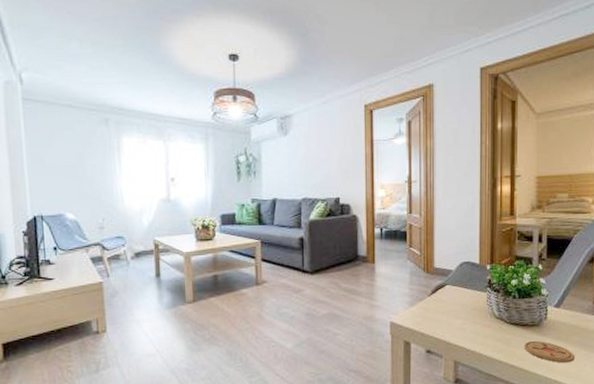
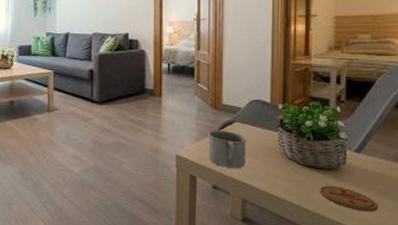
mug: none [420,293,458,332] -> present [207,130,247,169]

